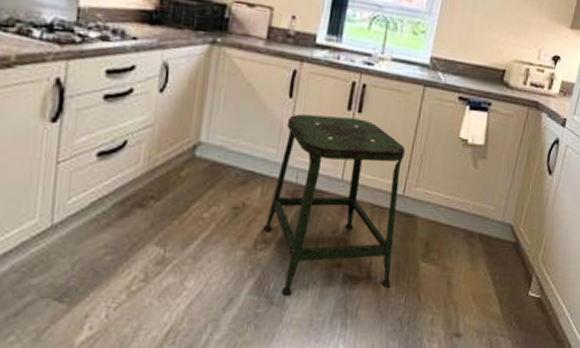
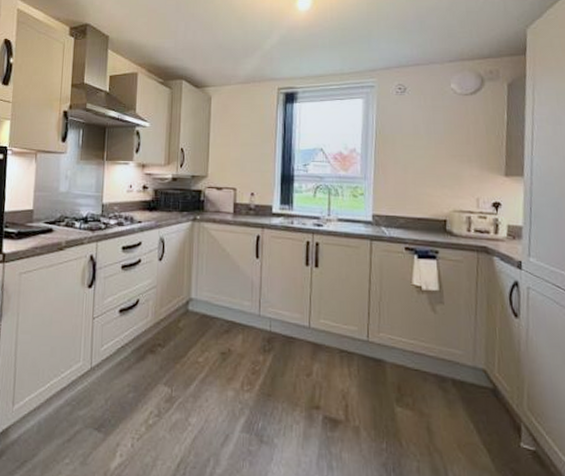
stool: present [263,114,405,295] -> none [247,271,370,435]

